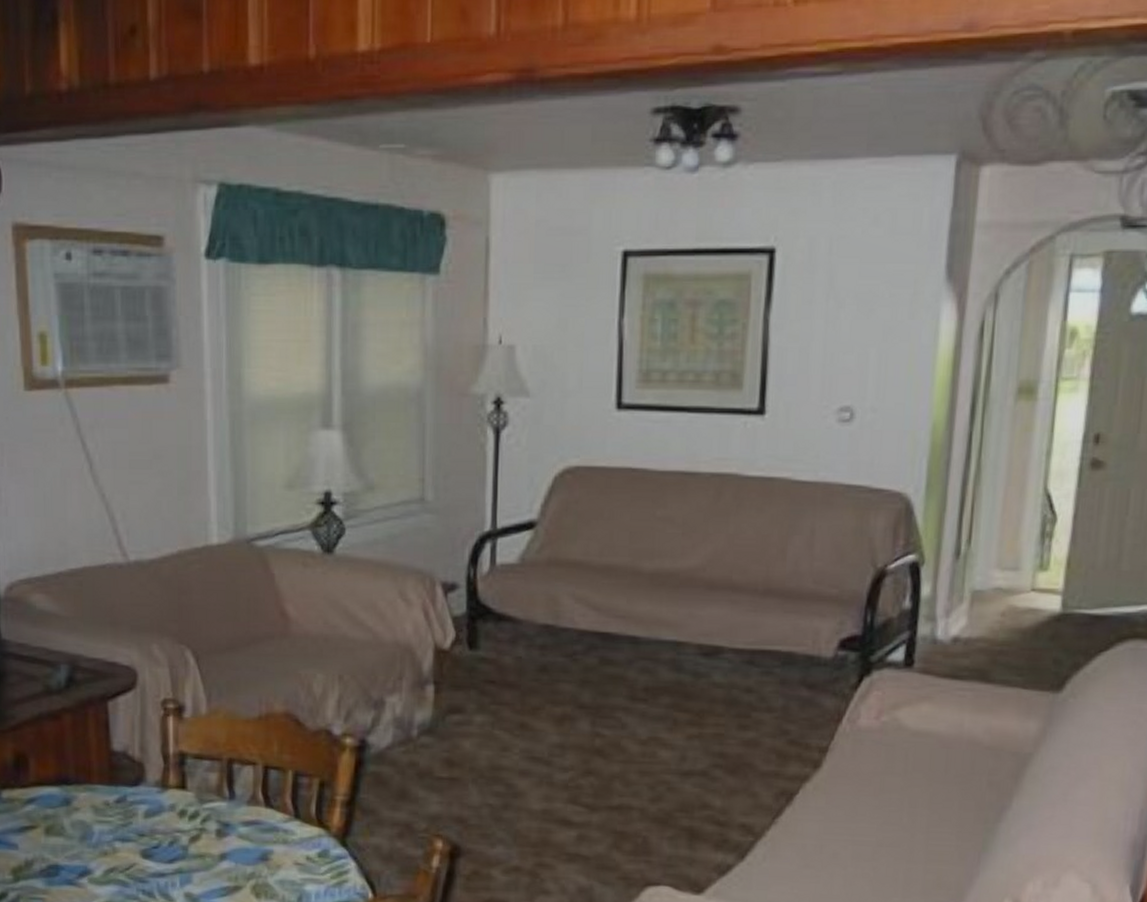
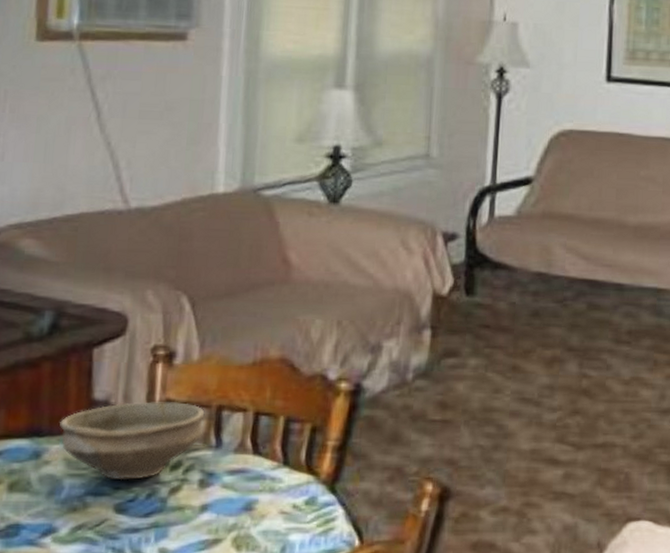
bowl: none [85,753,217,828] -> present [60,402,205,481]

